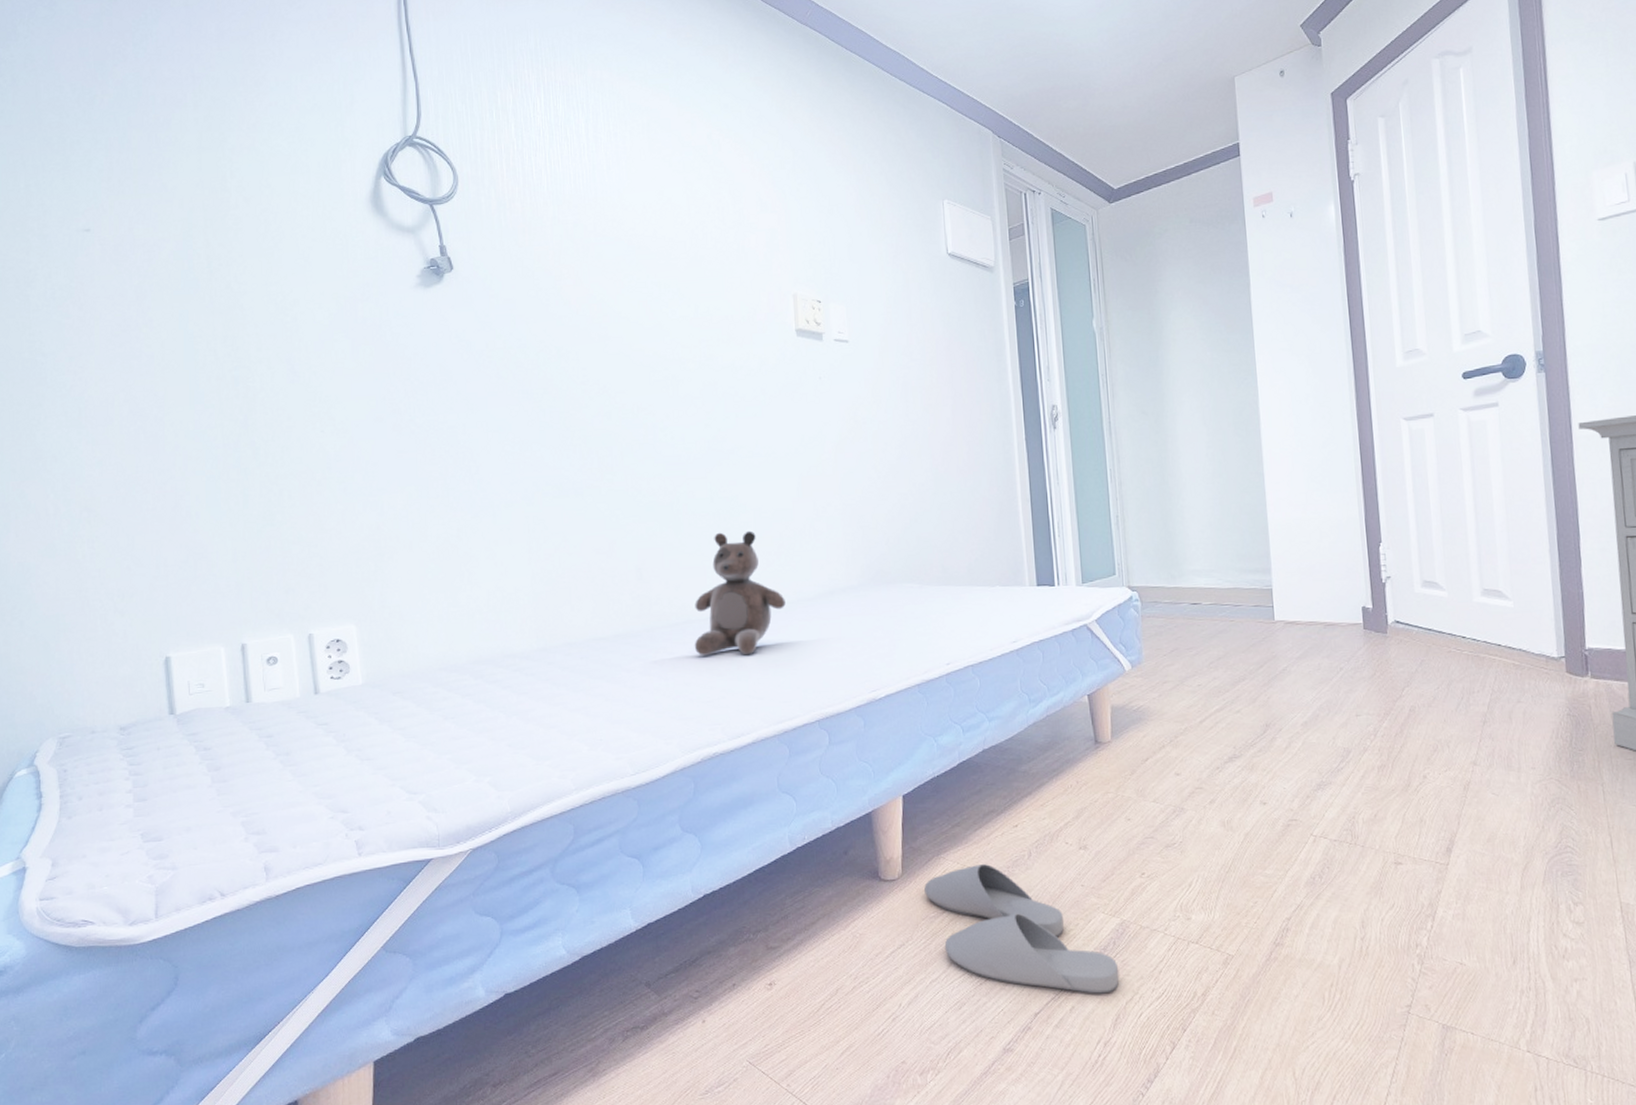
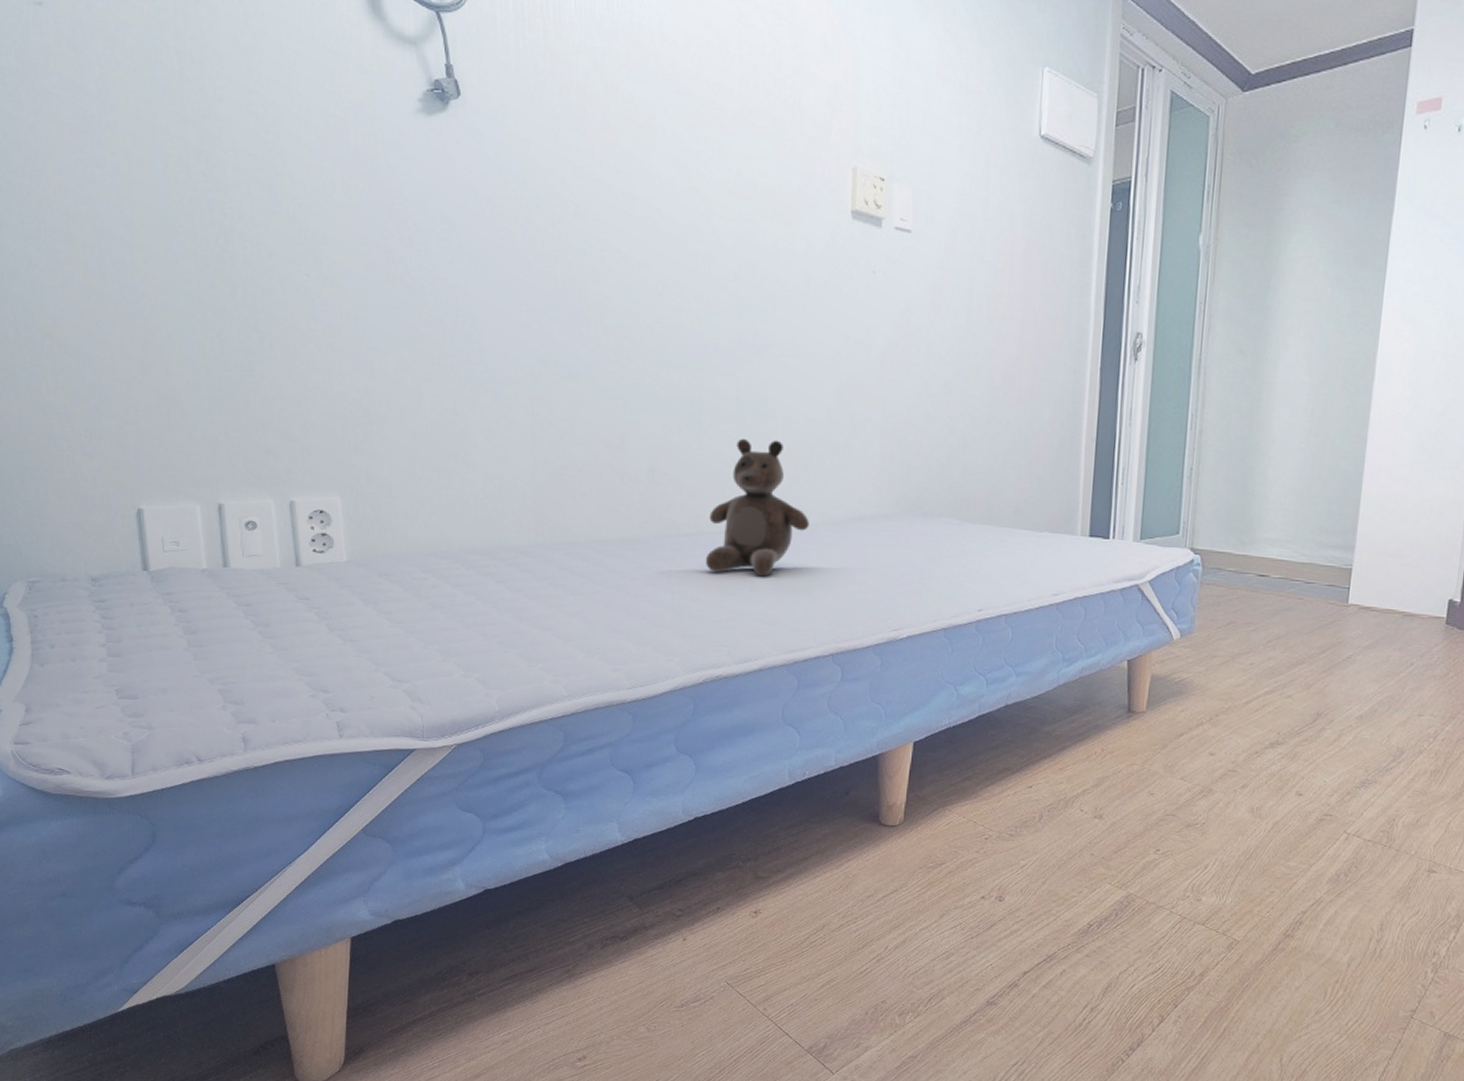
slippers: present [924,863,1120,994] -> none [925,820,1118,962]

